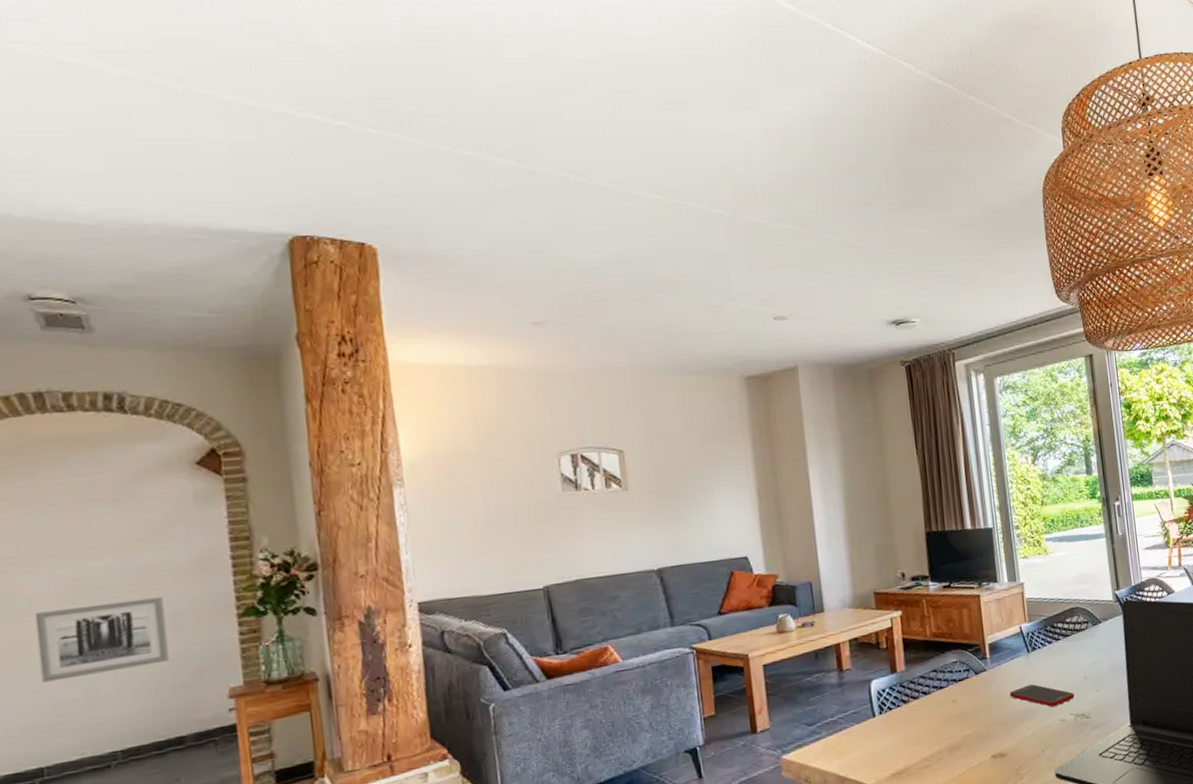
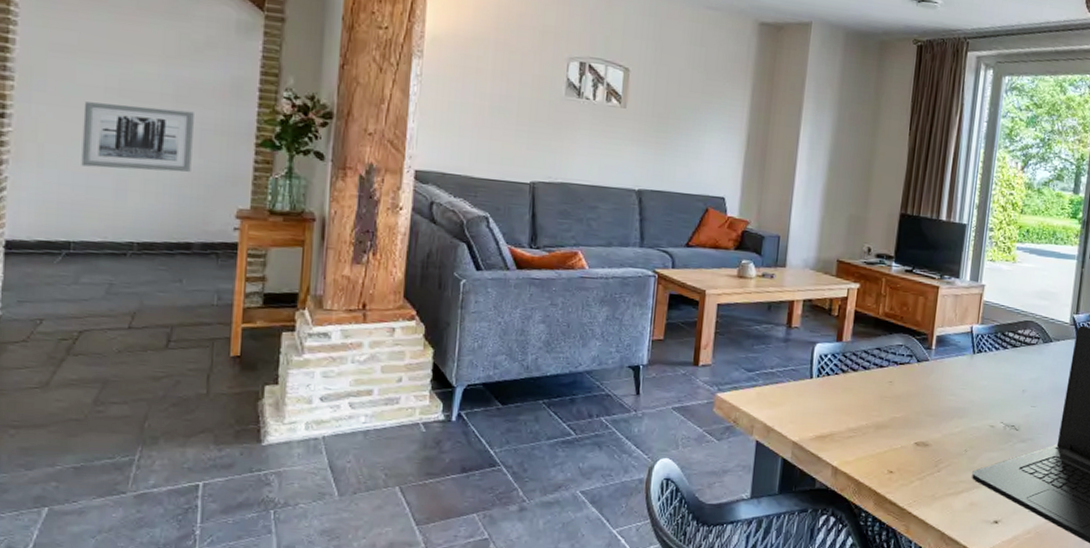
cell phone: present [1009,684,1075,707] -> none [946,384,1009,411]

